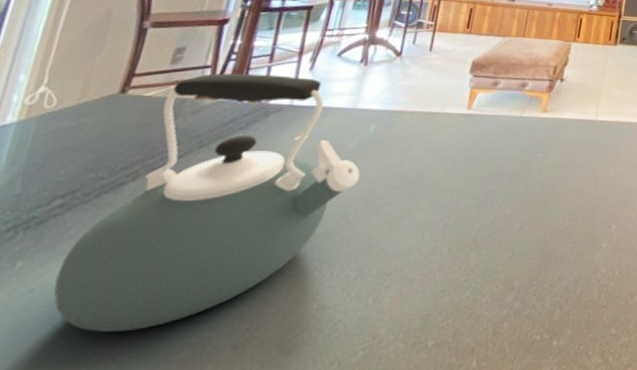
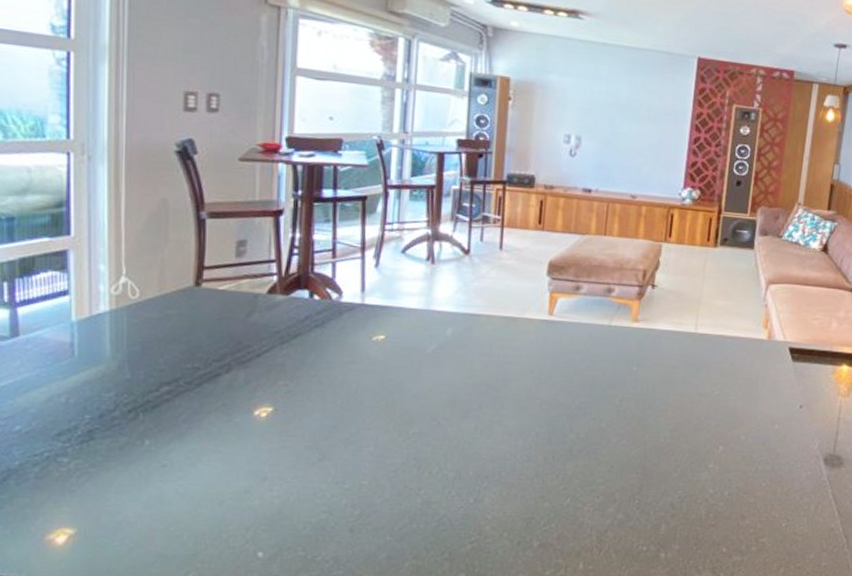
kettle: present [54,73,360,332] -> none [181,268,443,508]

